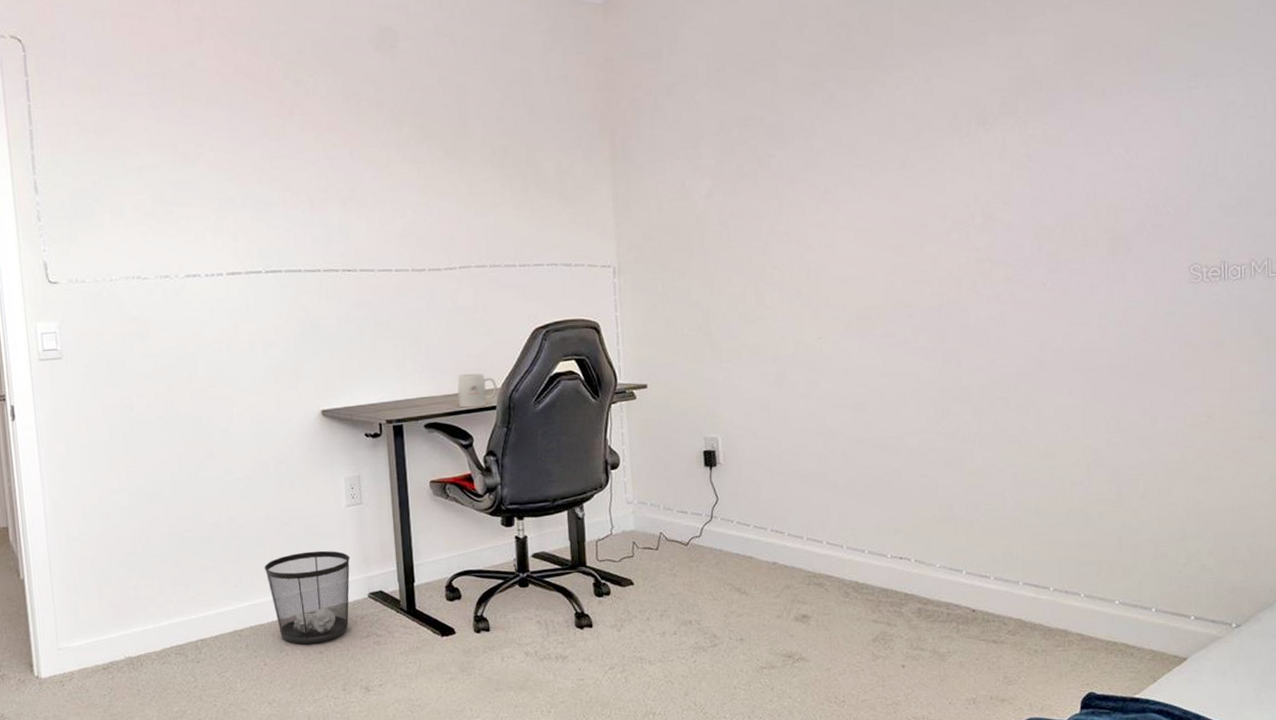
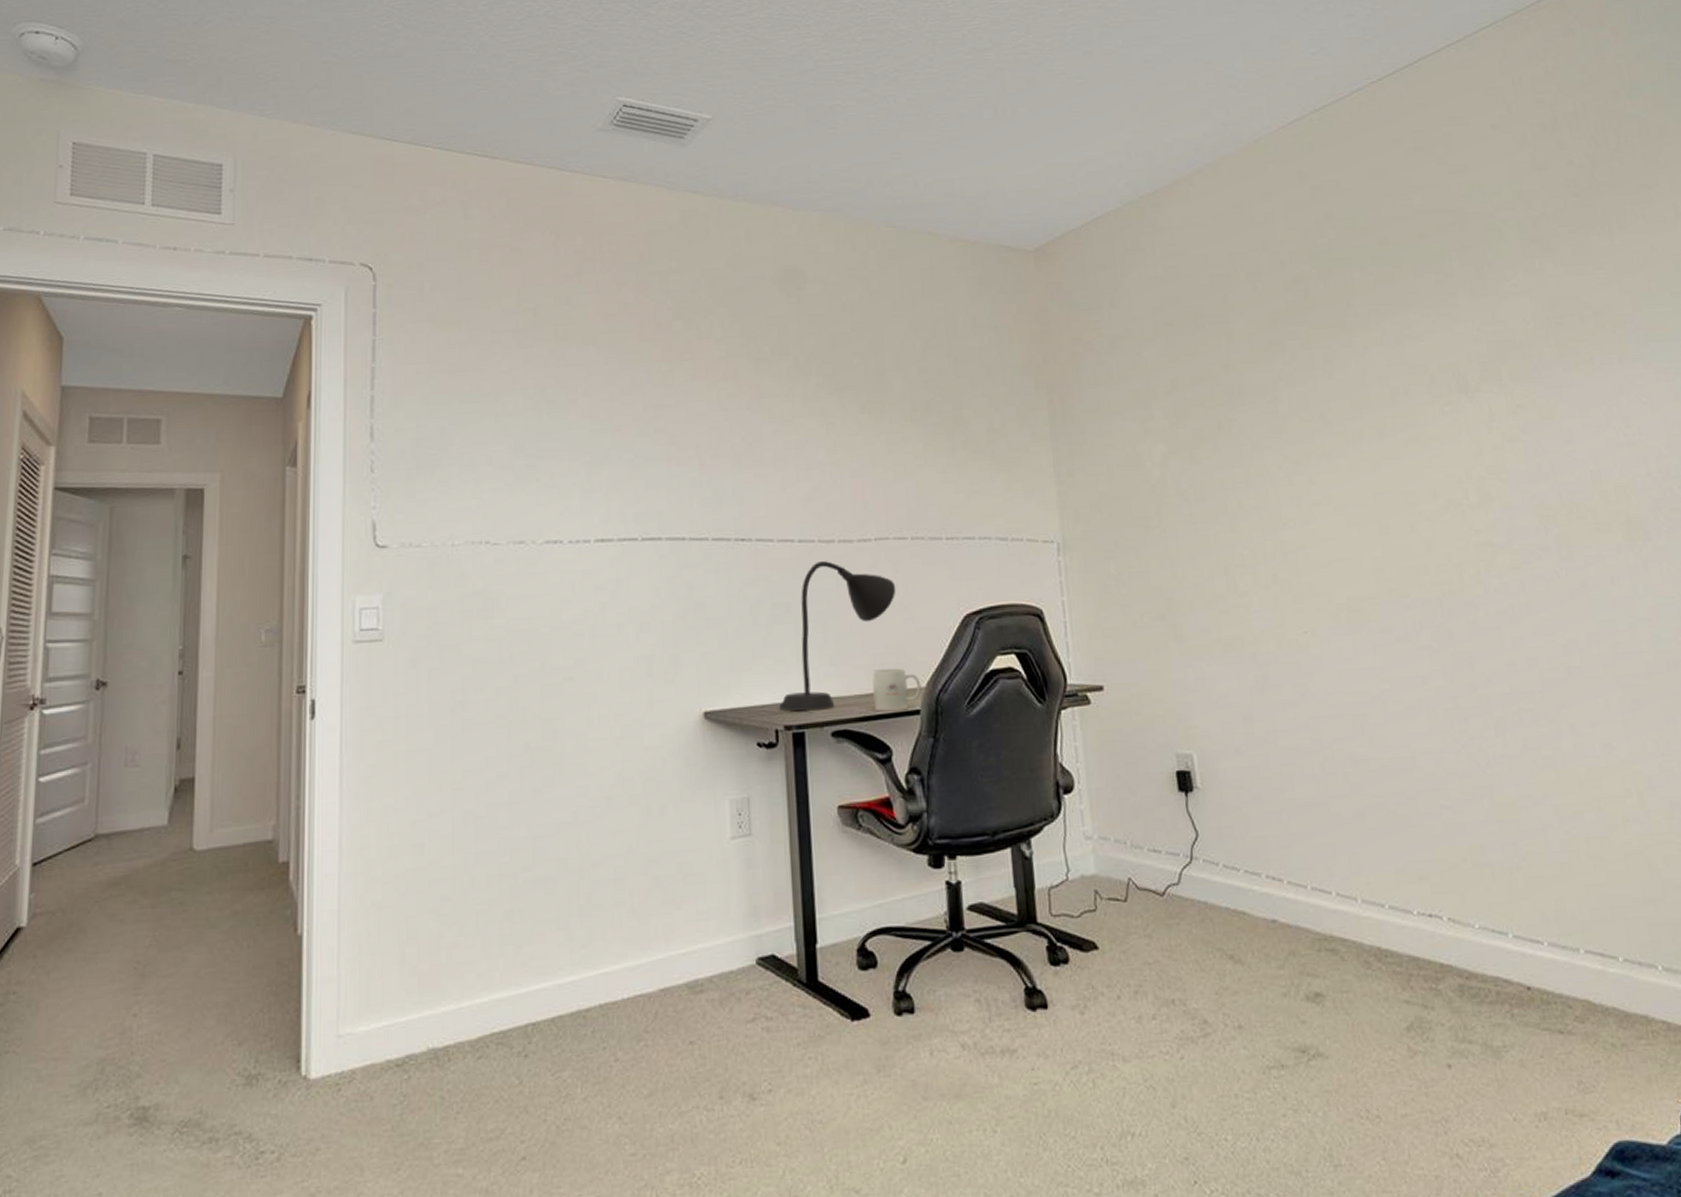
waste bin: present [264,550,350,644] -> none [622,898,734,1030]
desk lamp: none [382,287,477,409] -> present [779,561,896,712]

